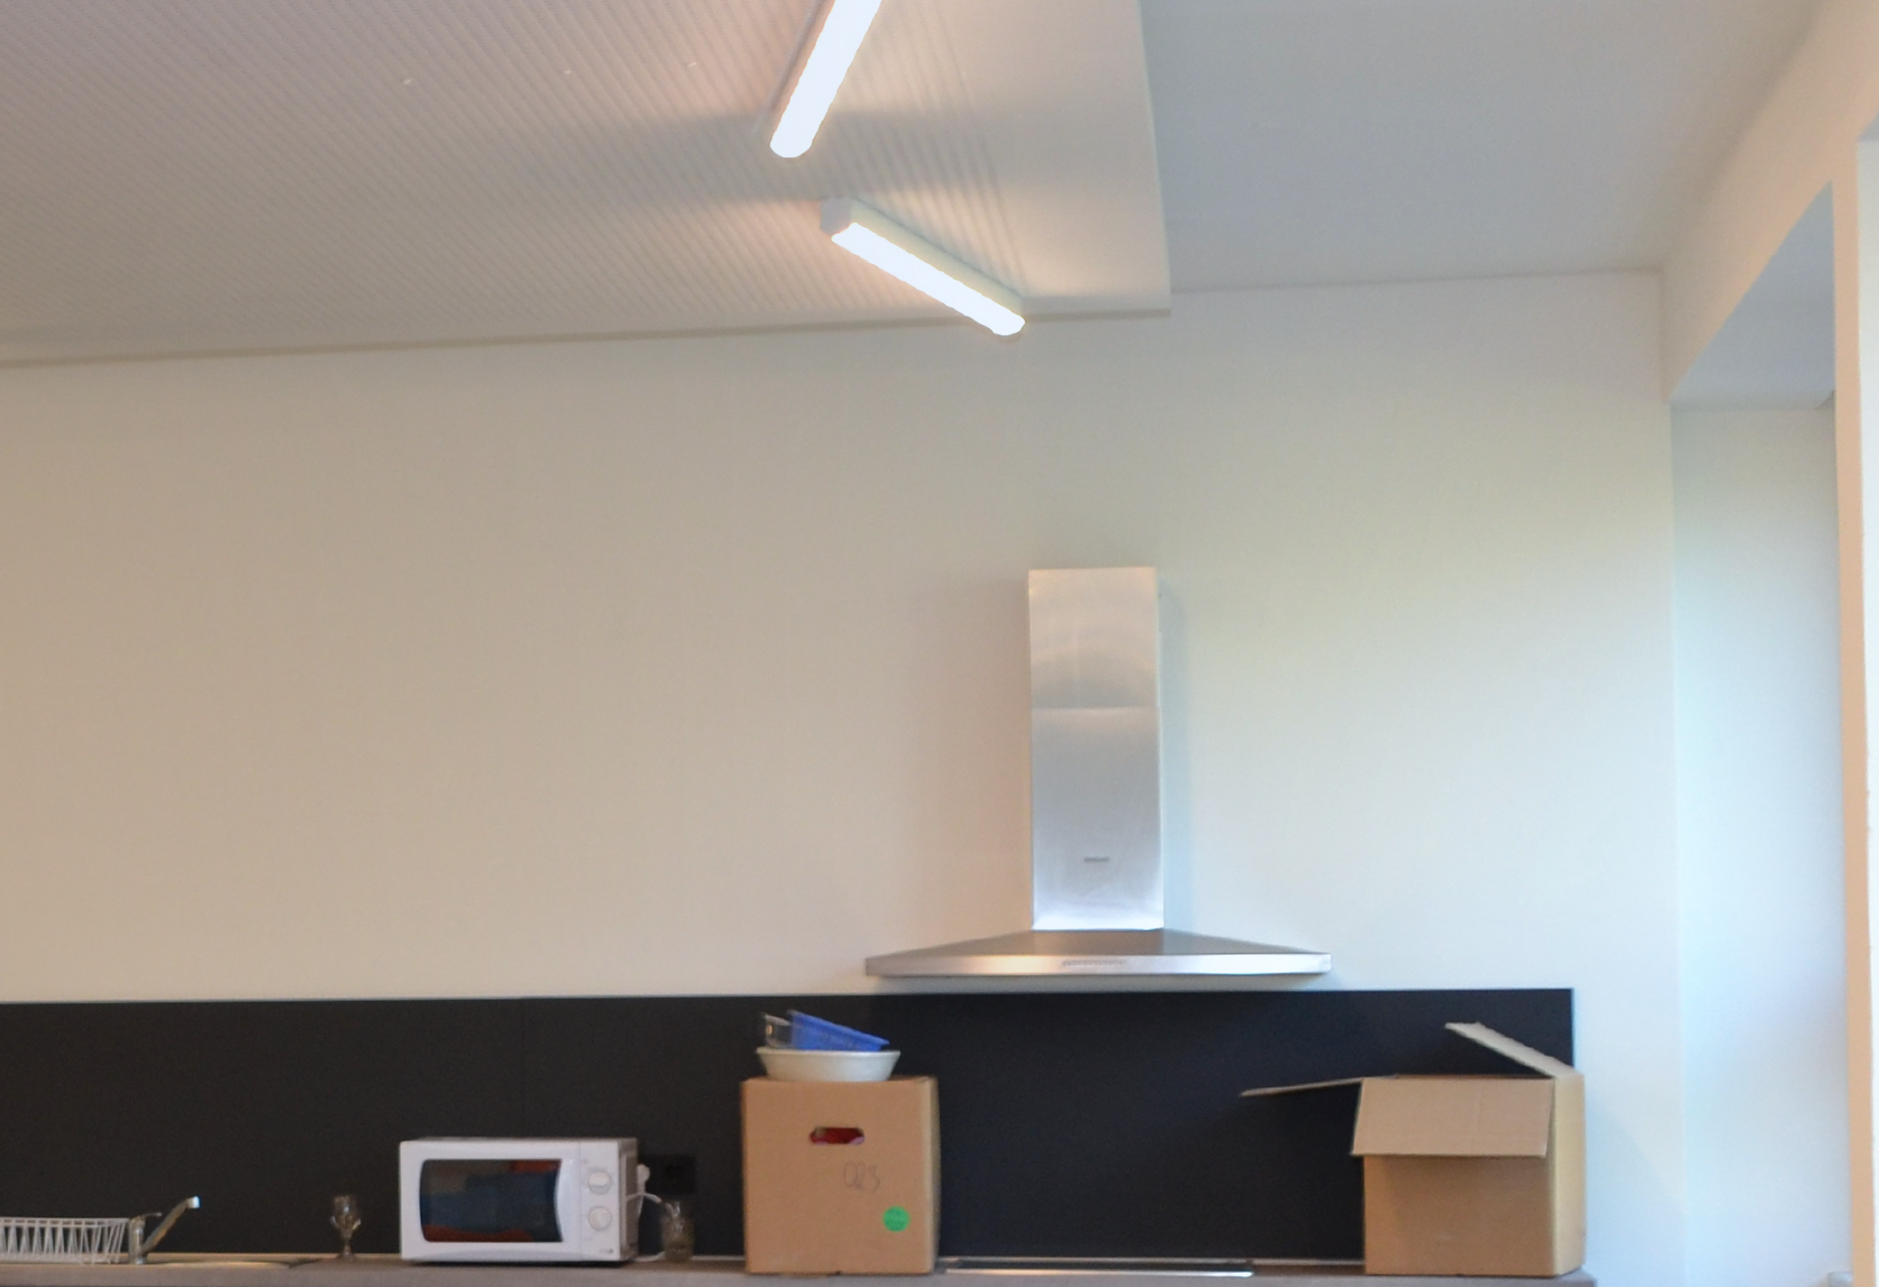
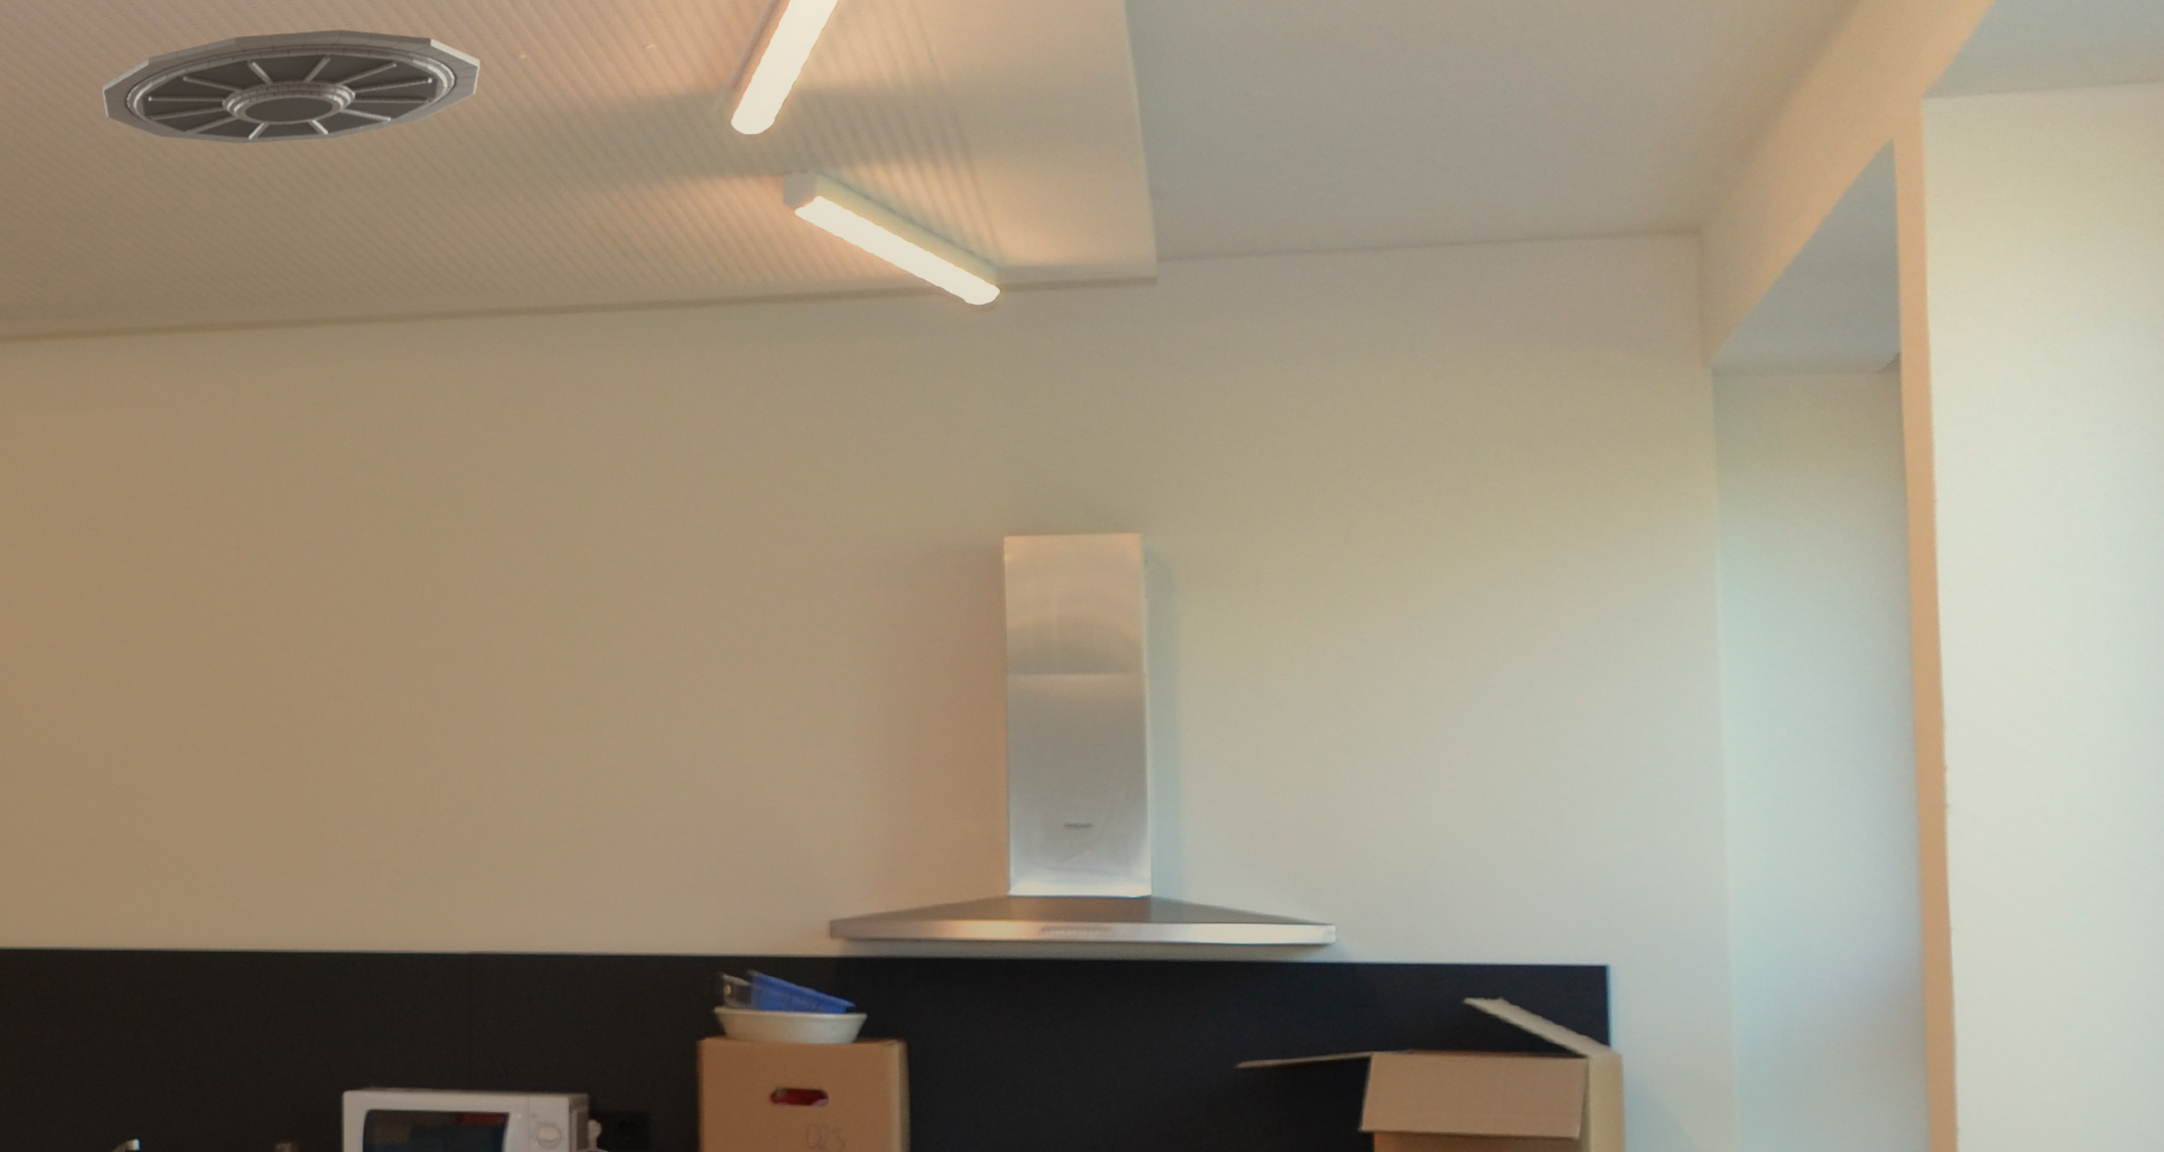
ceiling vent: none [148,39,526,159] -> present [102,29,480,144]

